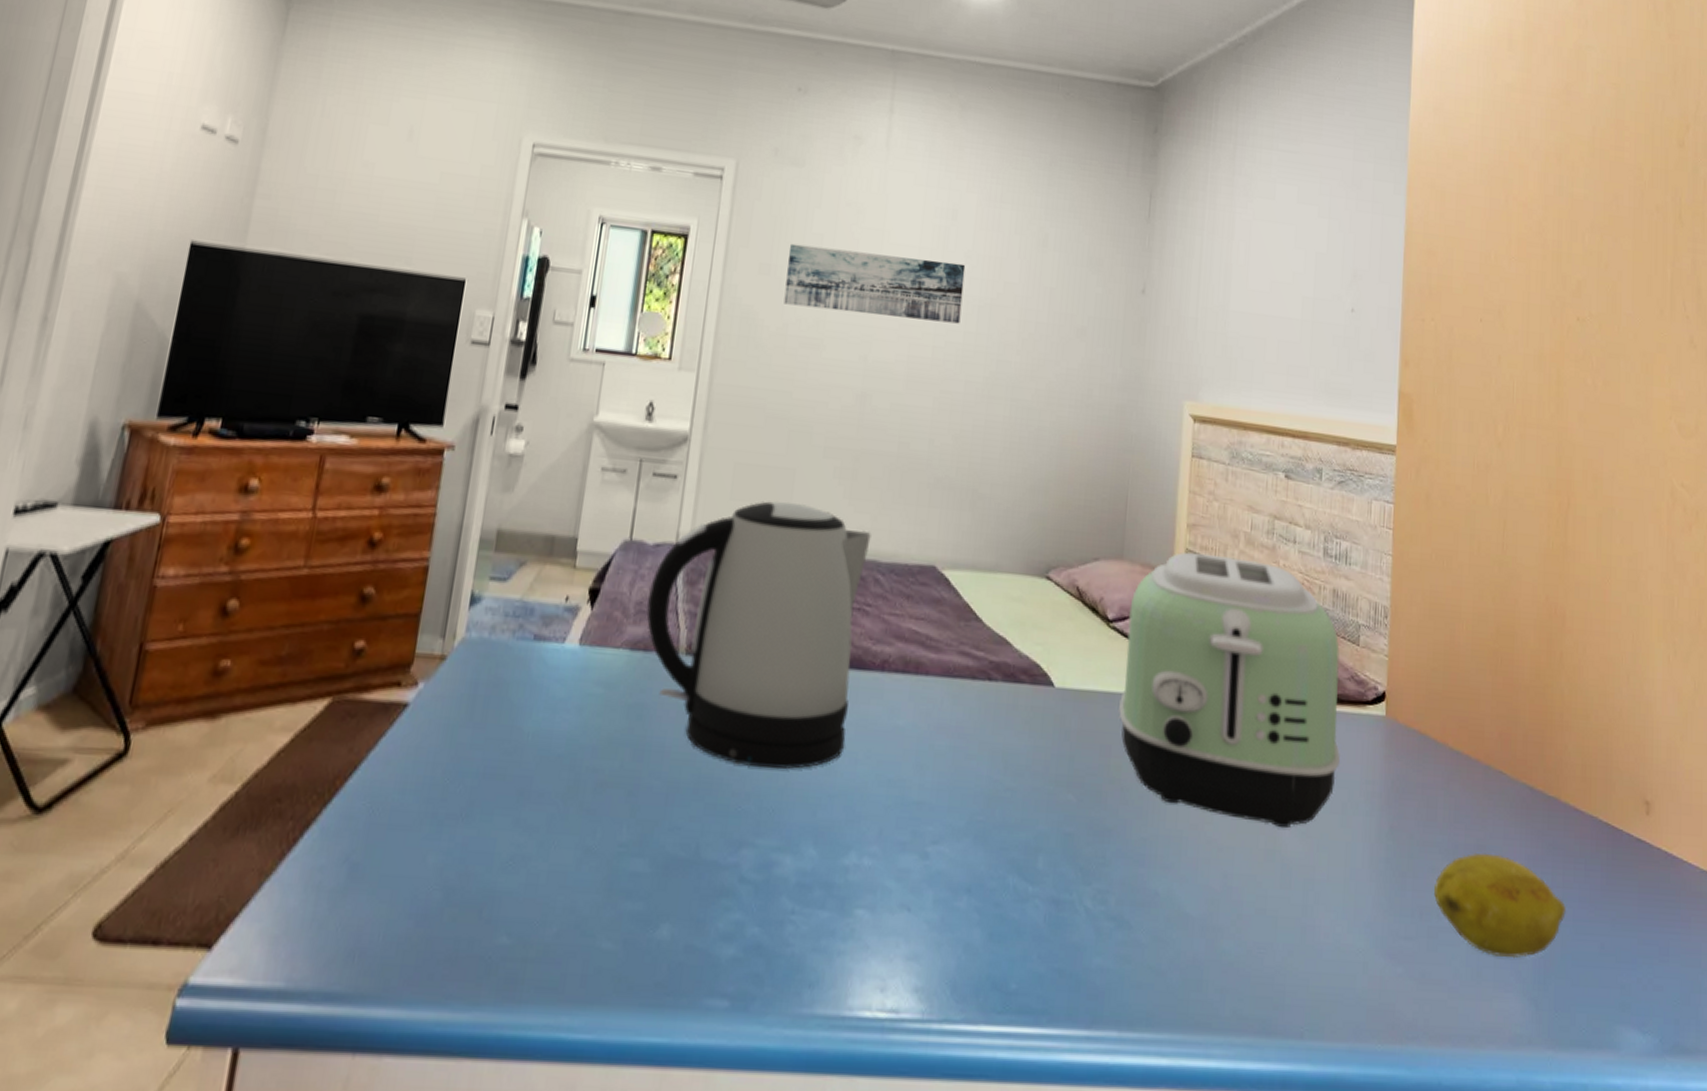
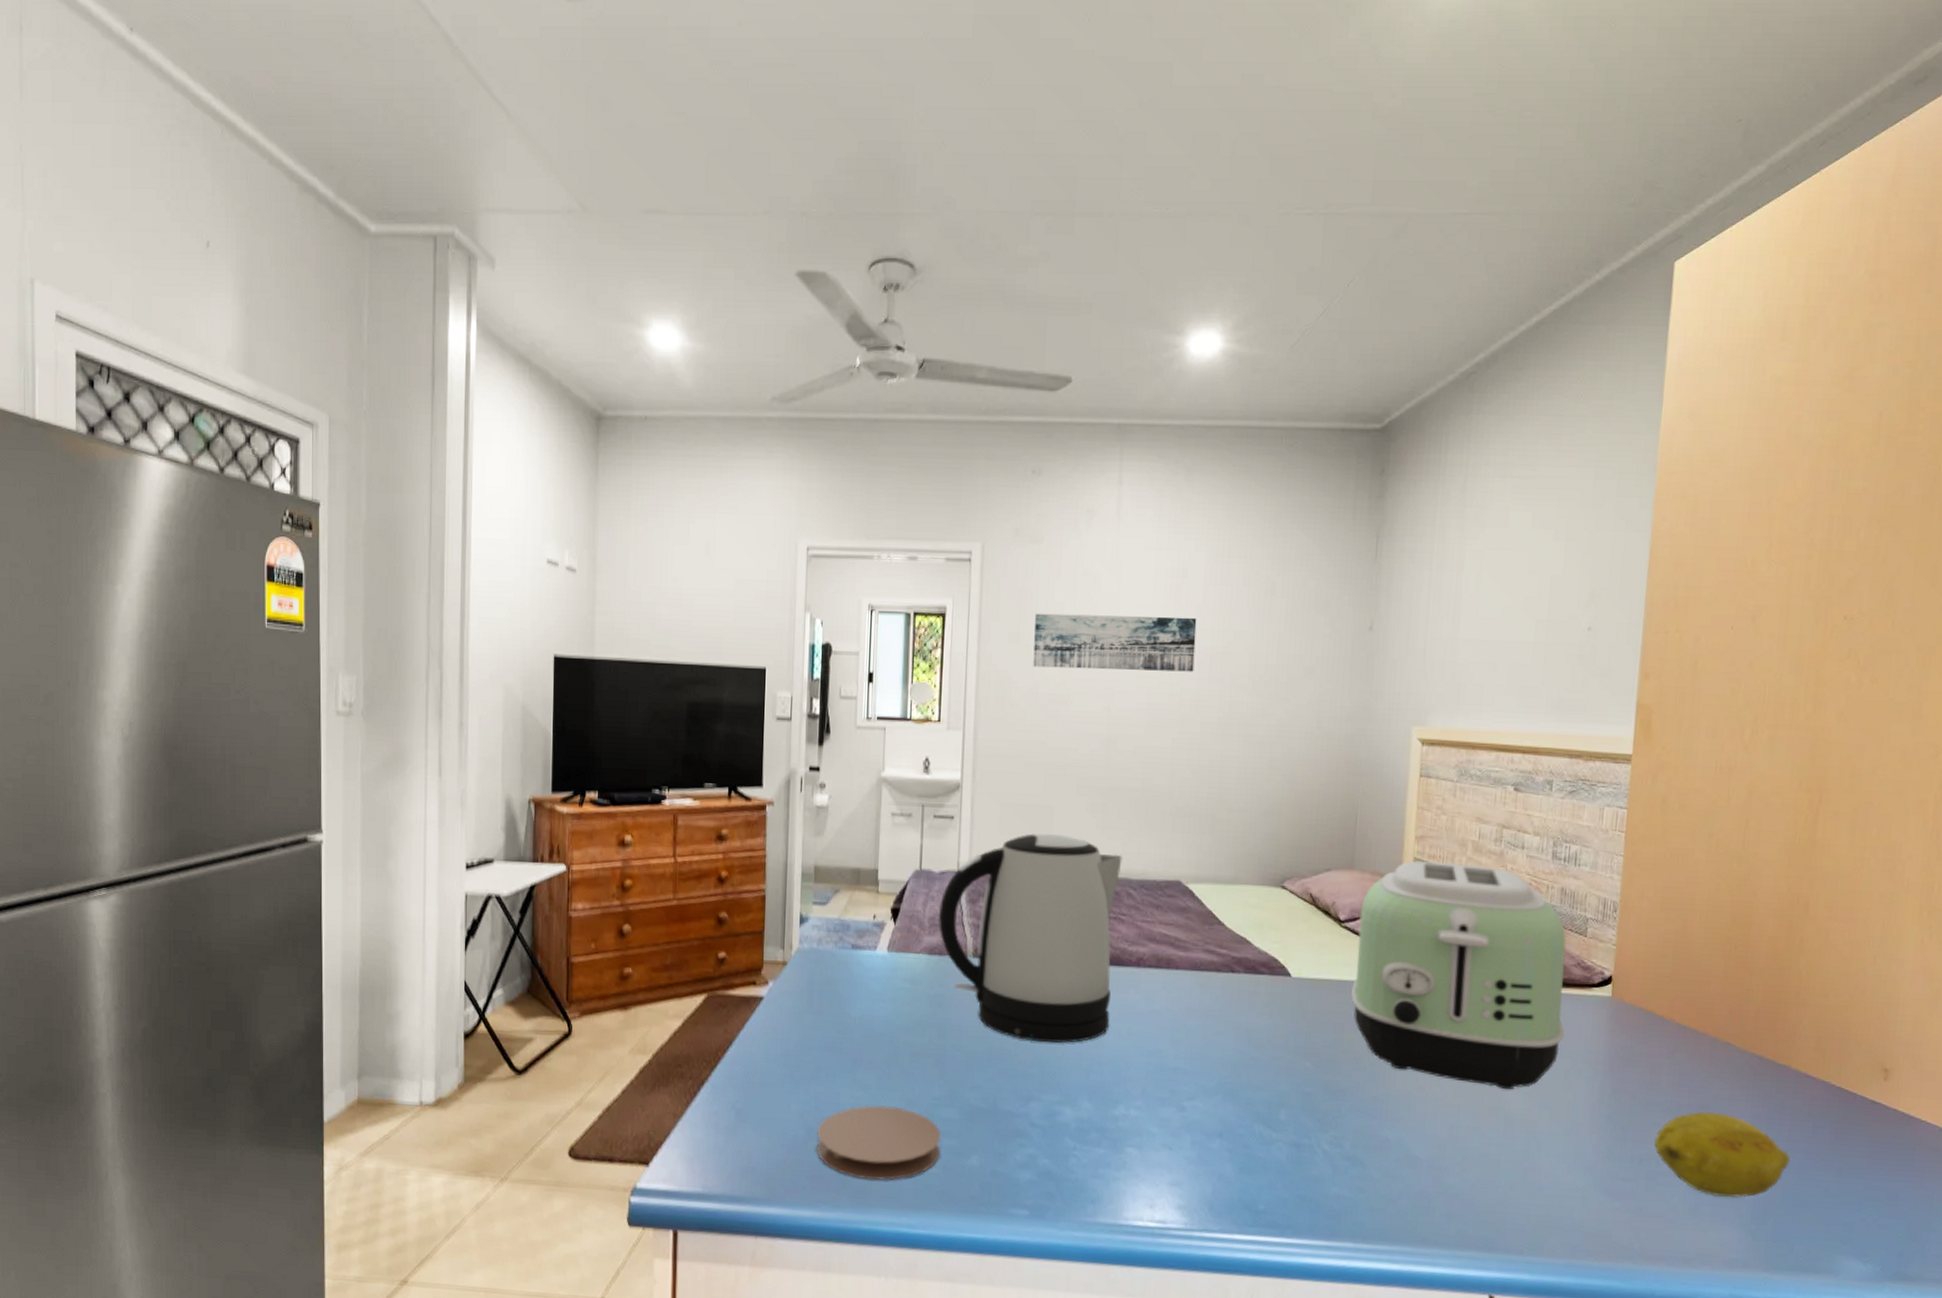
coaster: none [454,854,625,963] -> present [815,1105,941,1180]

